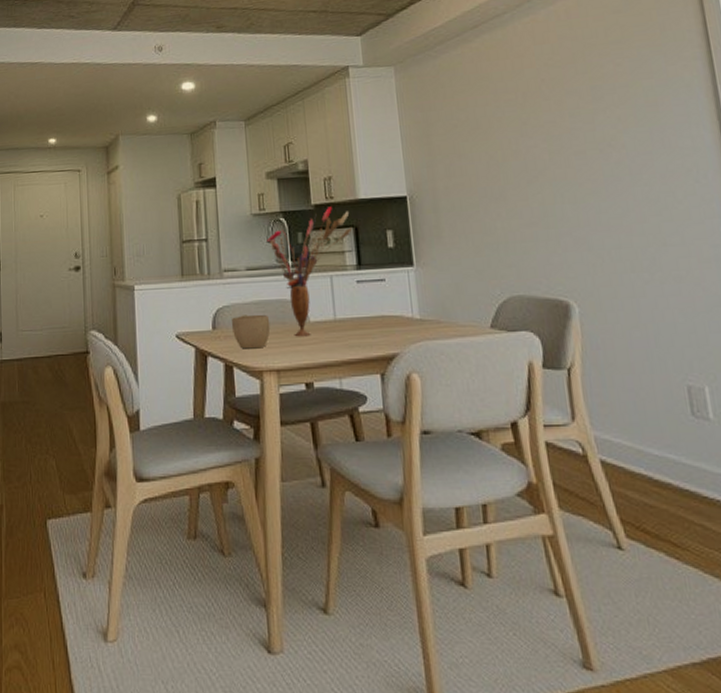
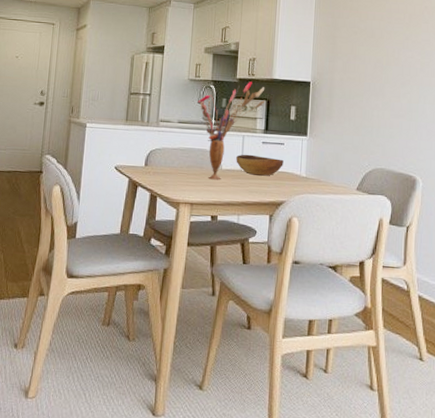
cup: present [232,314,271,349] -> none [160,157,191,185]
bowl: none [326,298,389,325] -> present [236,154,284,176]

